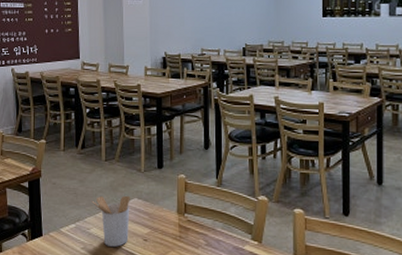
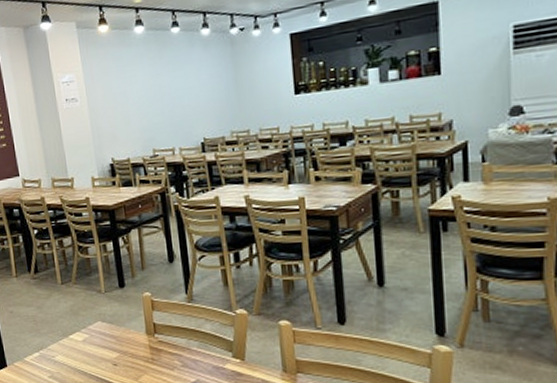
utensil holder: present [91,195,130,247] -> none [52,319,97,373]

